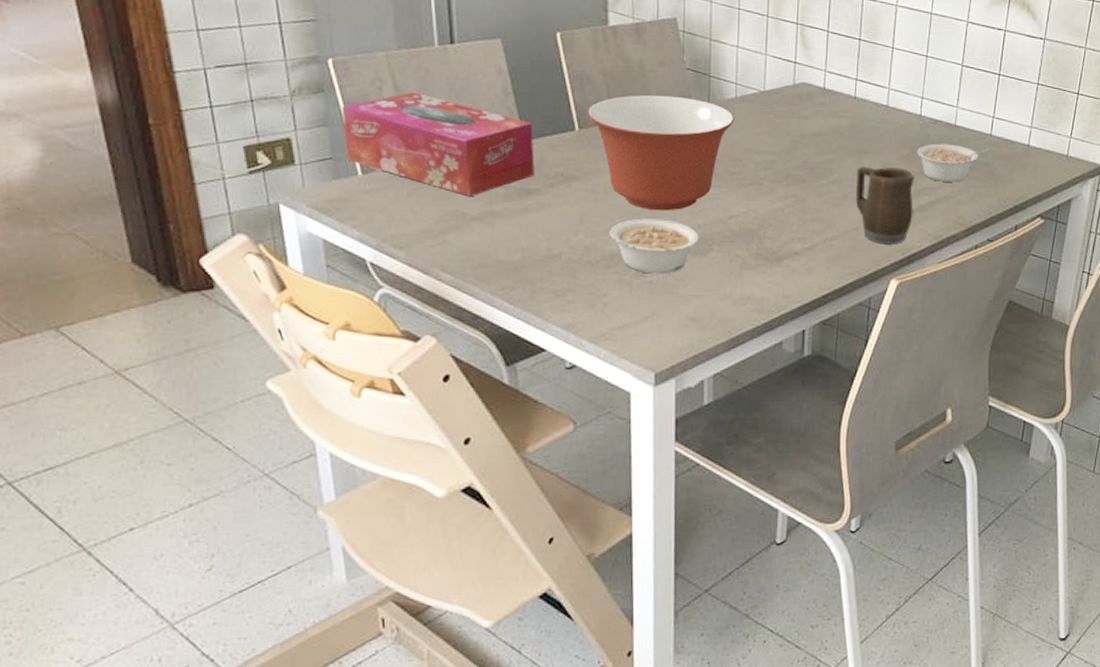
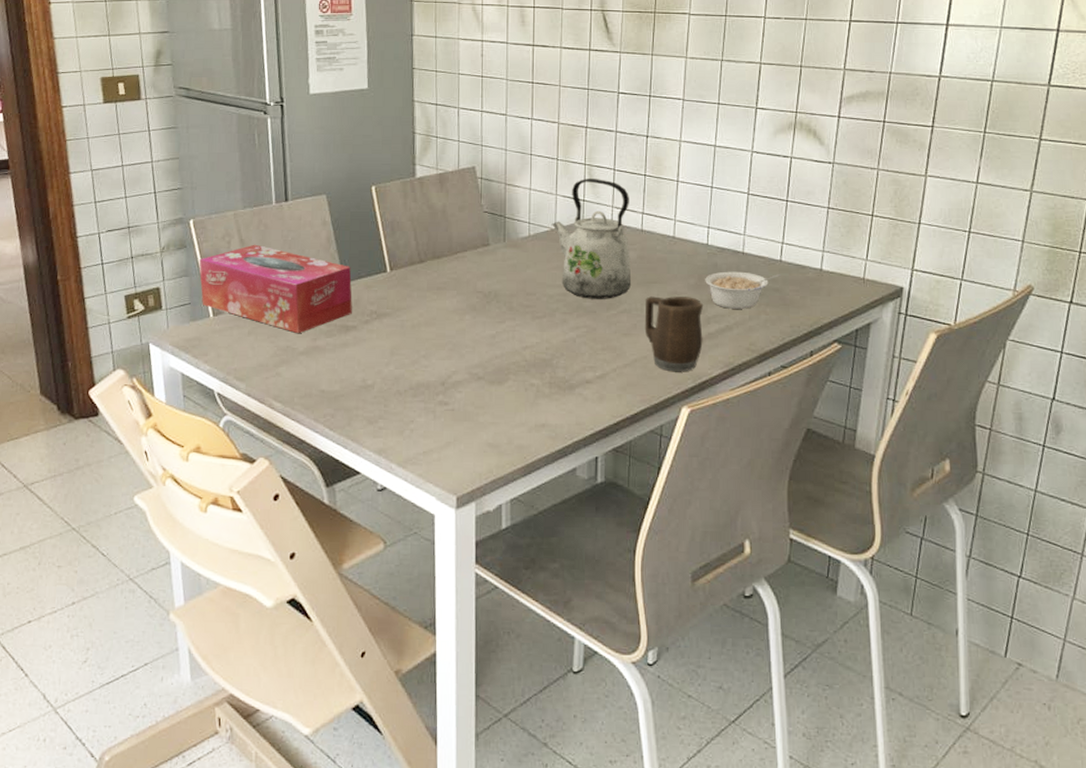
mixing bowl: present [587,95,734,211] -> none [397,237,528,343]
legume: present [609,218,699,274] -> none [416,350,496,402]
kettle: none [761,38,843,168] -> present [552,177,632,299]

